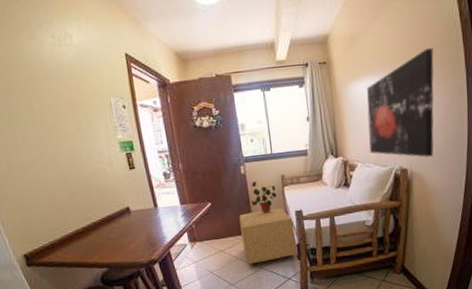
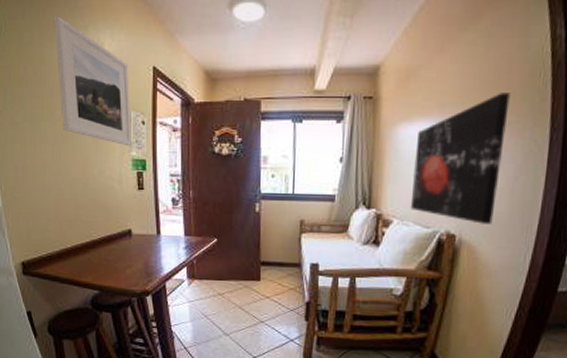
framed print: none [14,12,116,131] -> present [53,16,131,146]
ottoman: present [239,208,297,265] -> none [245,256,306,317]
potted plant: present [251,181,277,213] -> none [261,222,292,260]

